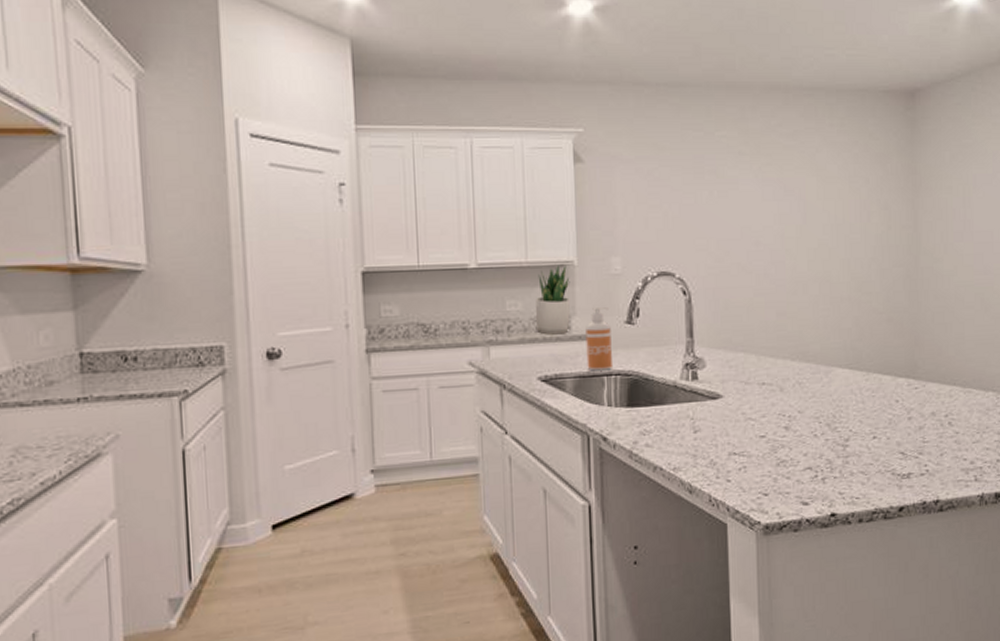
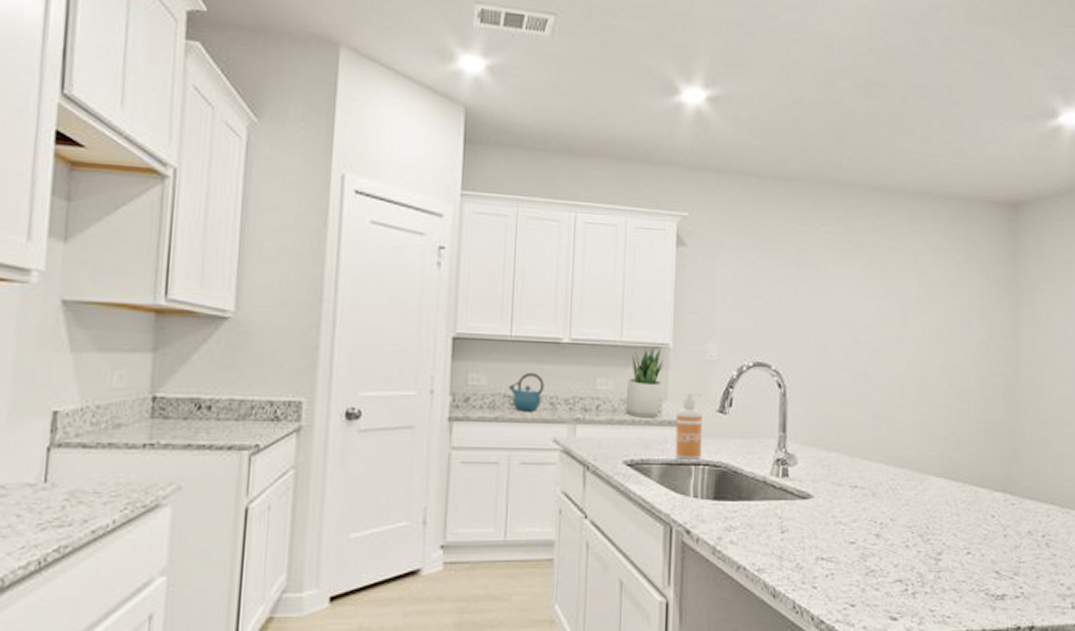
kettle: none [420,299,455,338] -> present [508,372,544,412]

